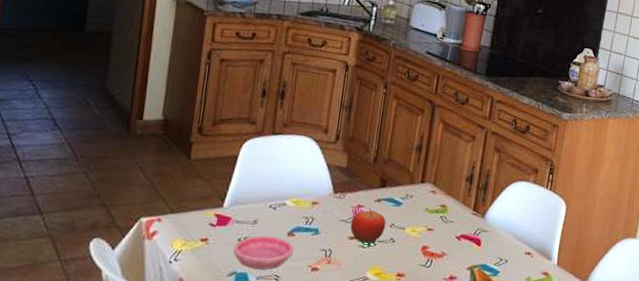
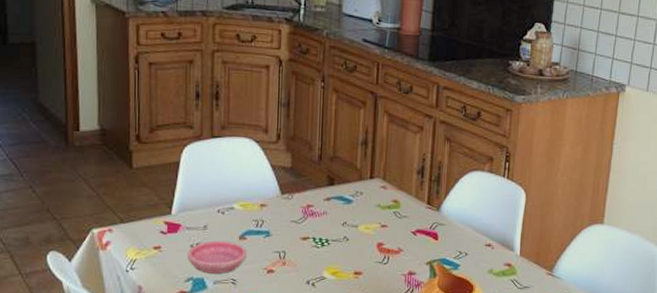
fruit: present [350,208,386,243] -> none [301,207,338,243]

